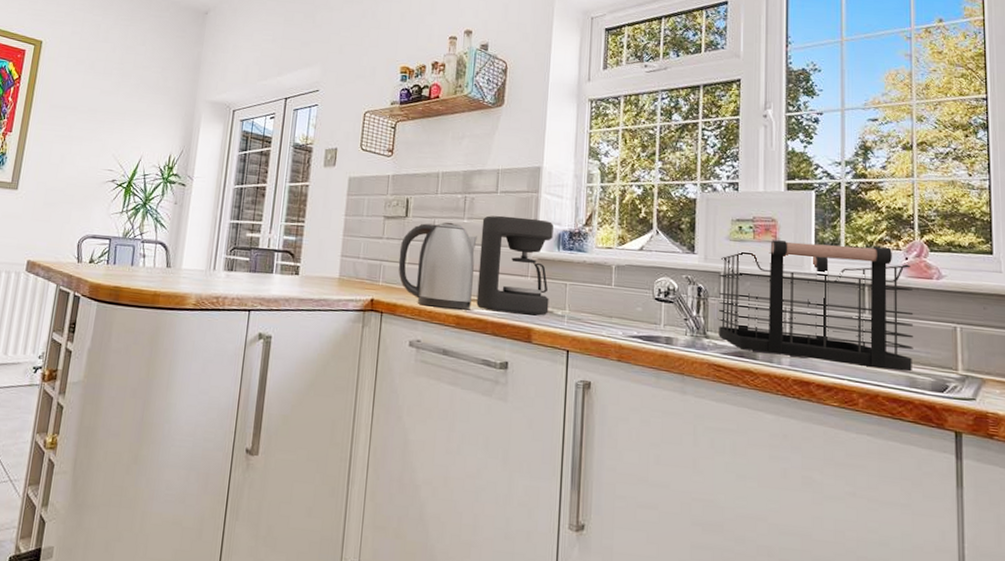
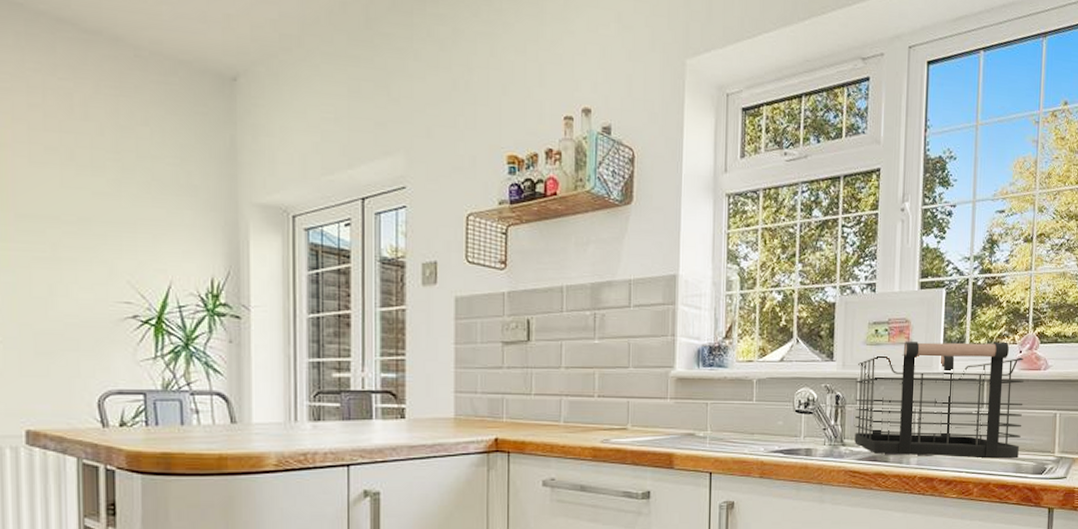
kettle: present [398,221,477,310] -> none [523,343,610,441]
coffee maker: present [476,215,554,316] -> none [613,333,692,440]

